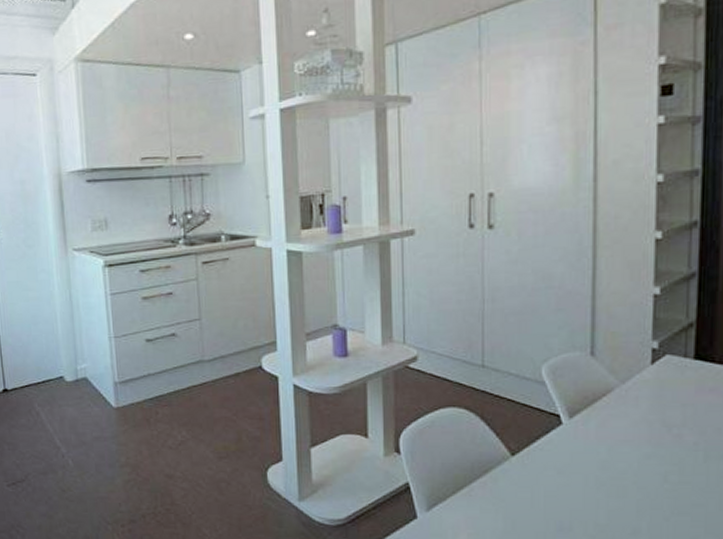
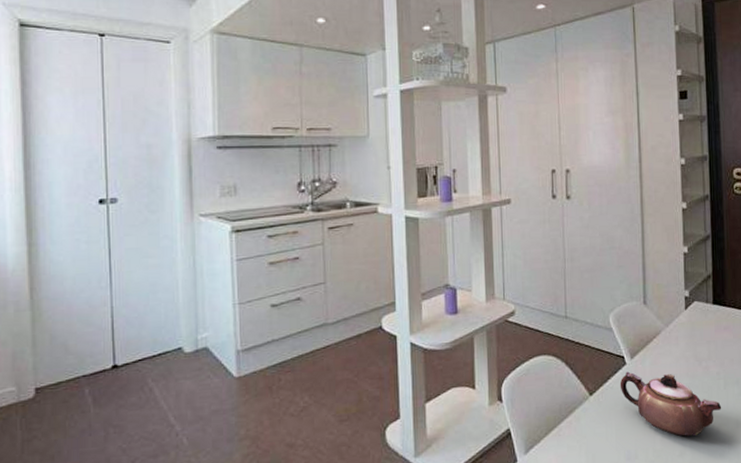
teapot: none [552,432,699,513] -> present [619,371,722,437]

